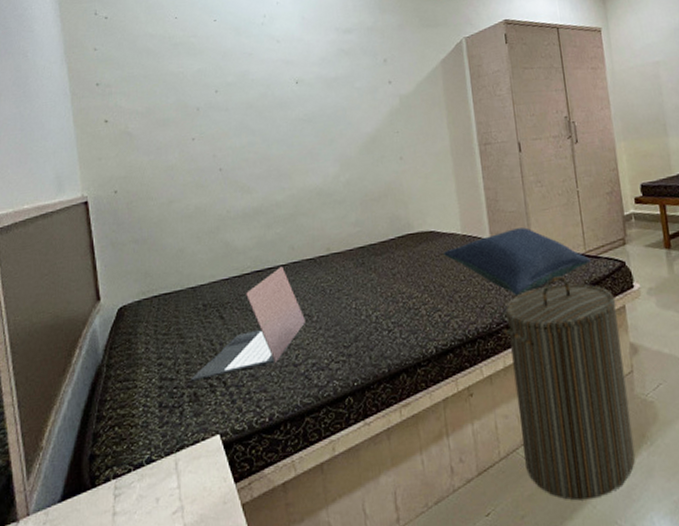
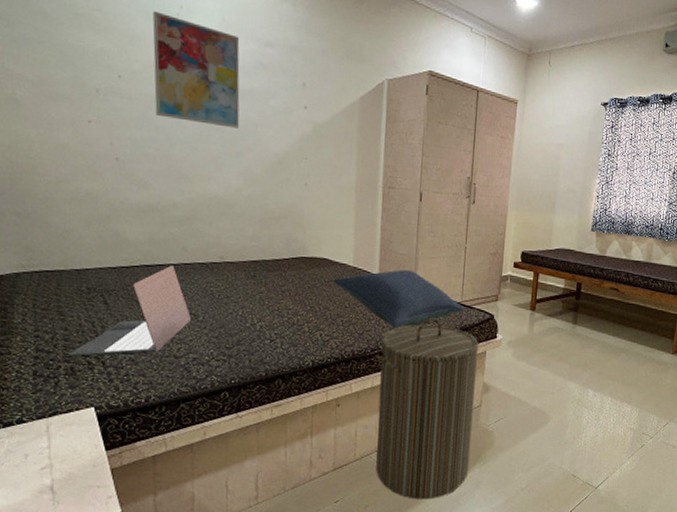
wall art: none [241,25,330,121] -> present [152,11,240,129]

